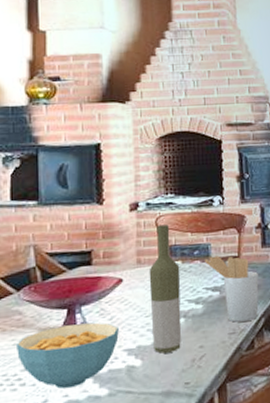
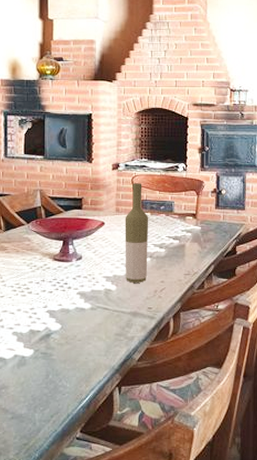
cereal bowl: present [17,322,119,389] -> none [26,253,100,299]
utensil holder: present [205,256,259,323] -> none [169,212,211,266]

